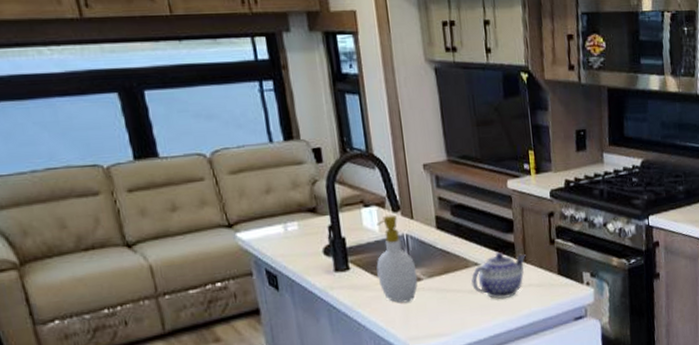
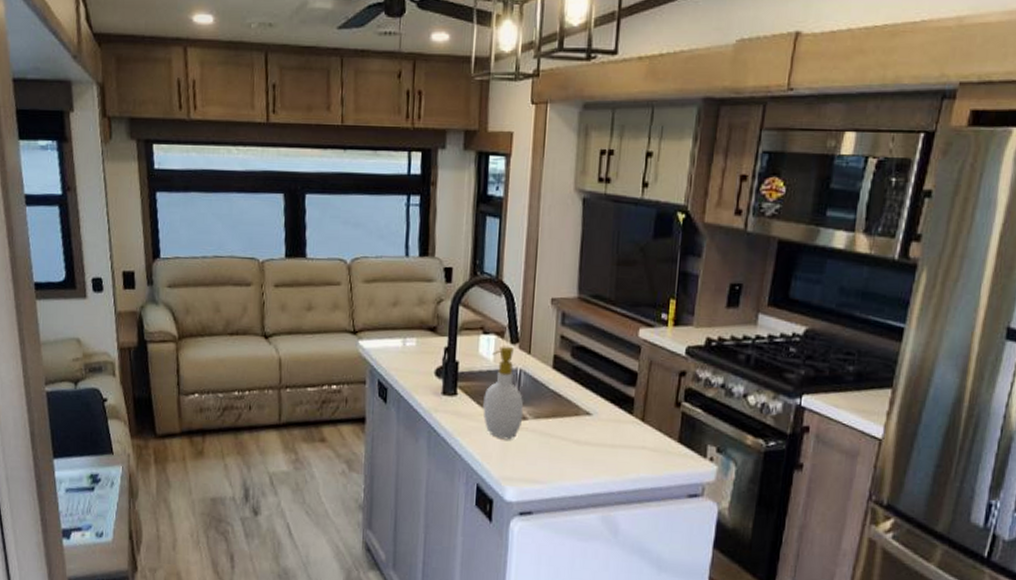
teapot: present [471,252,527,300] -> none [578,405,646,458]

